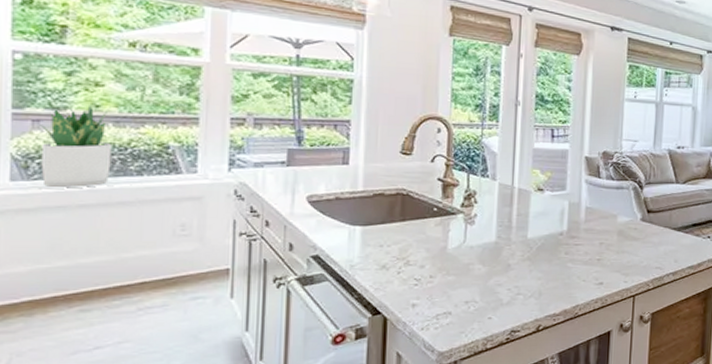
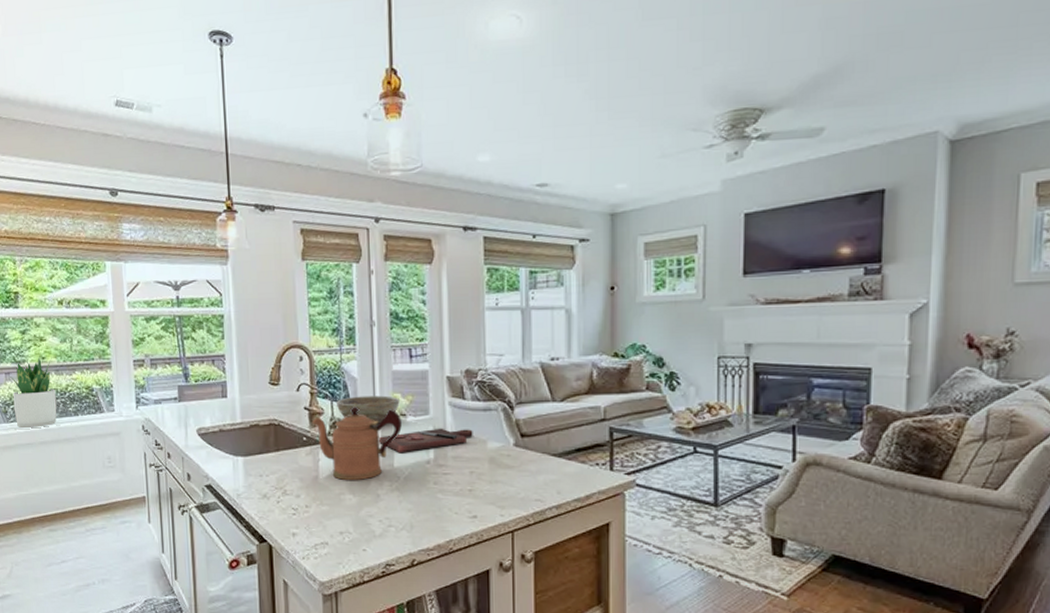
coffeepot: none [444,179,539,250] -> present [312,405,402,480]
bowl: none [473,170,538,197] -> present [337,395,400,424]
cutting board: none [515,203,606,226] -> present [379,428,473,453]

